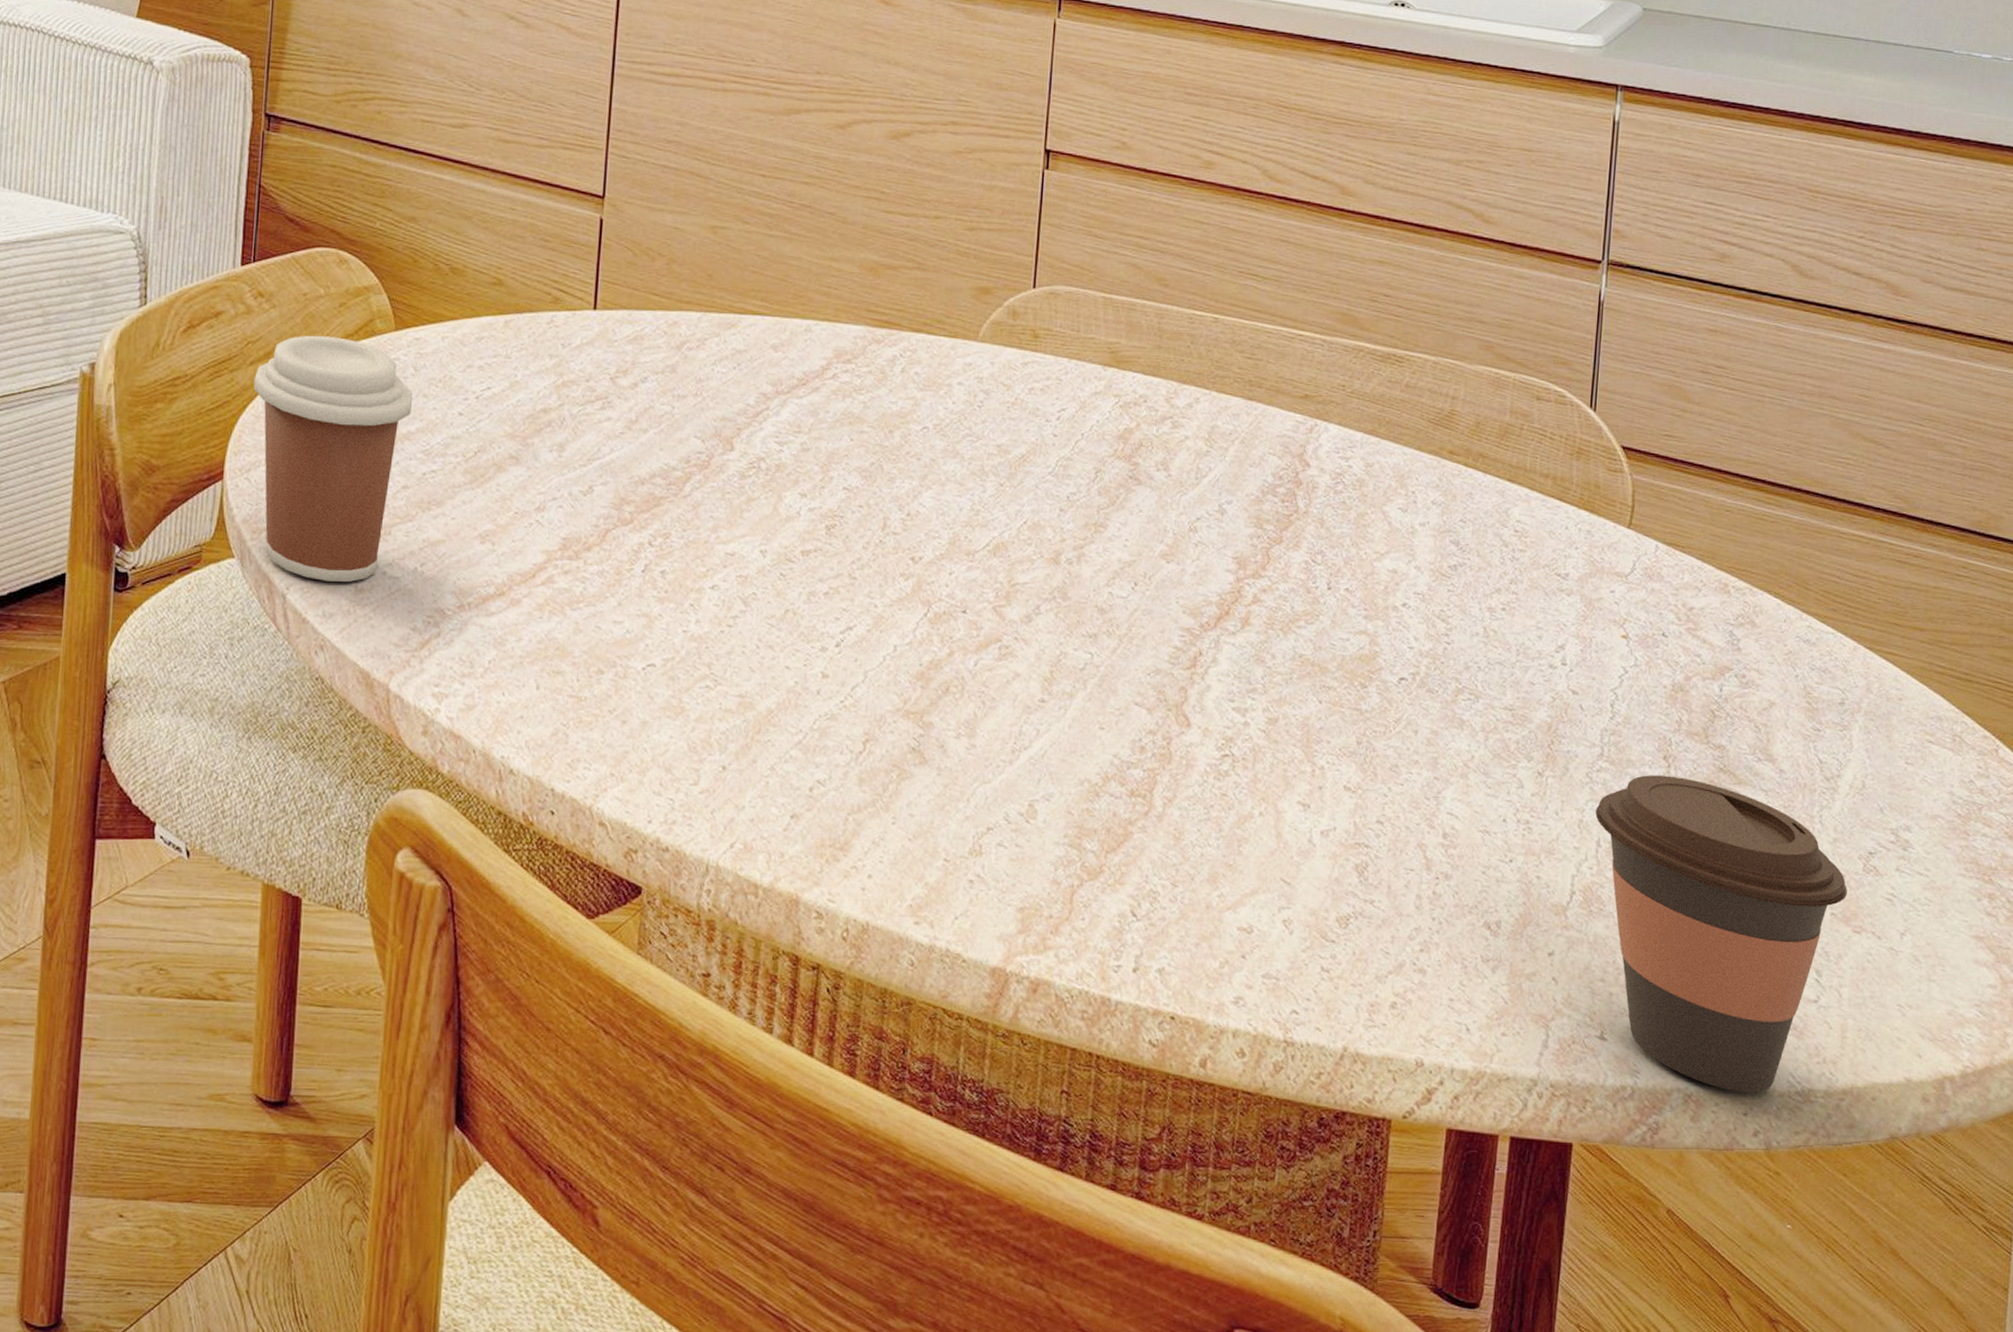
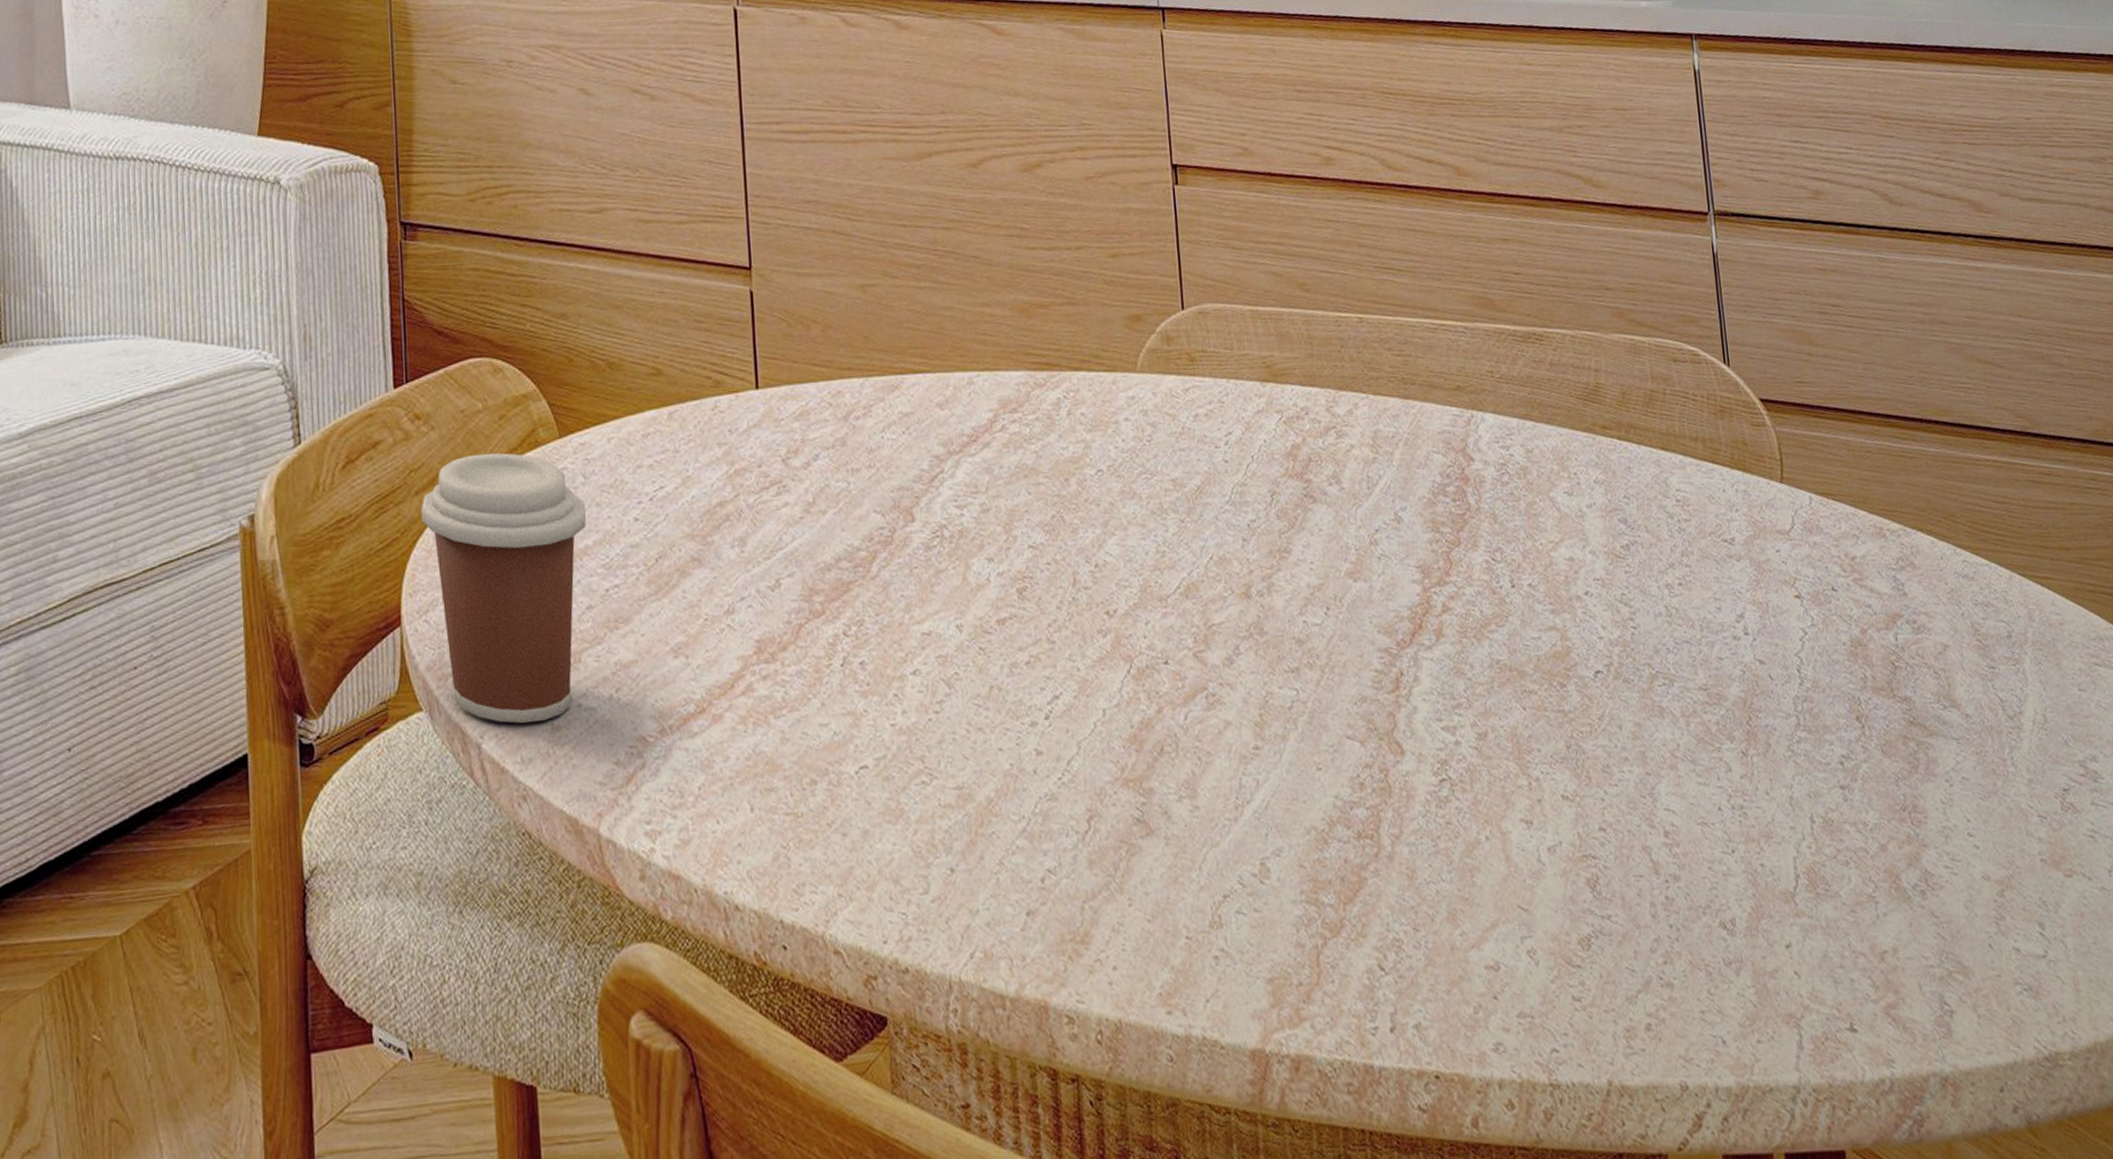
coffee cup: present [1595,775,1847,1093] -> none [1803,736,2052,1067]

